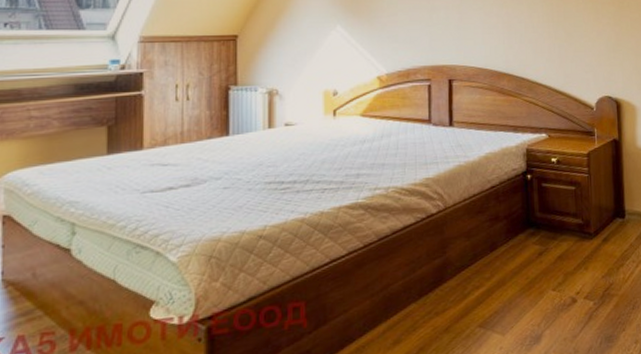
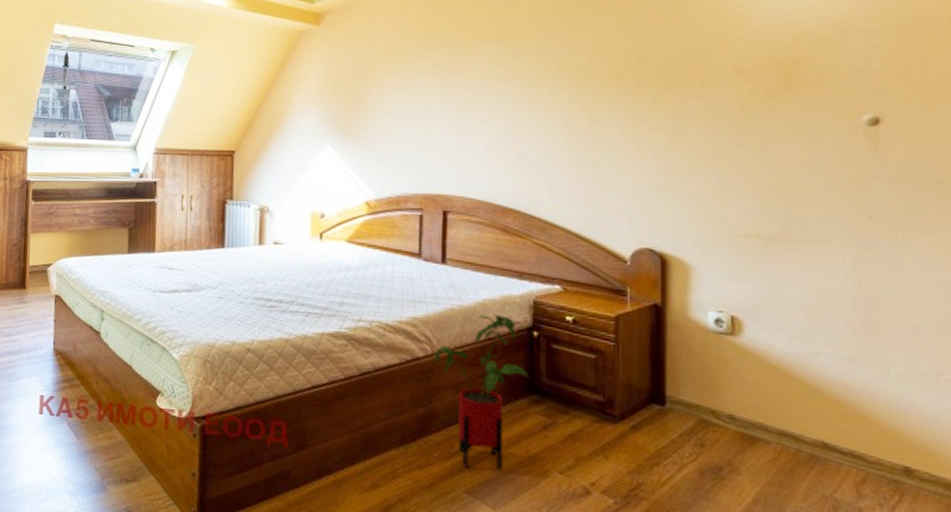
house plant: none [447,165,526,304] -> present [435,315,529,471]

